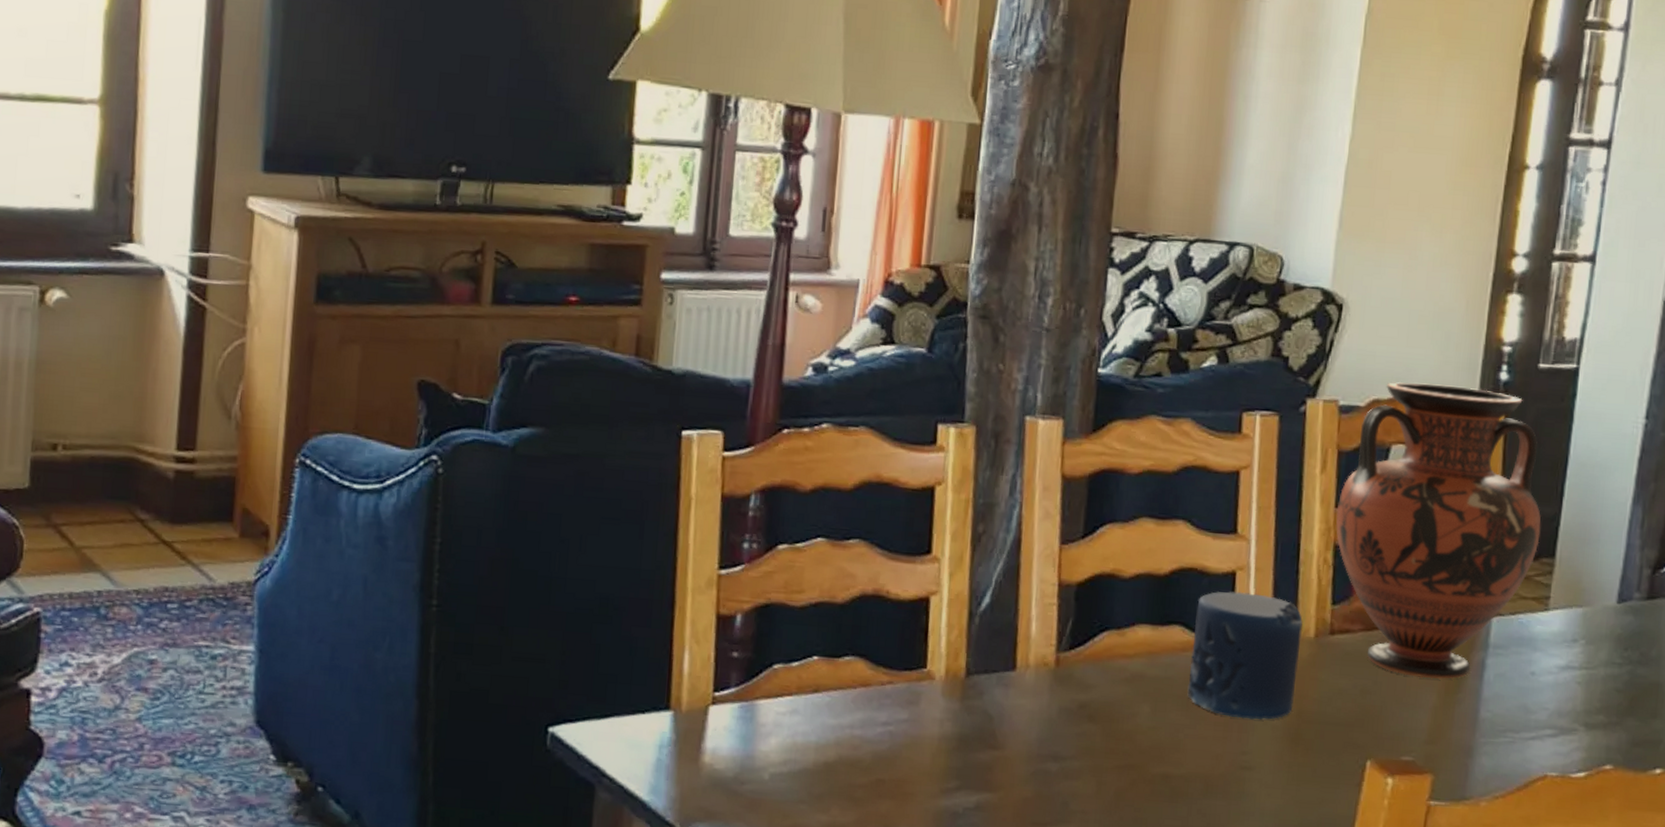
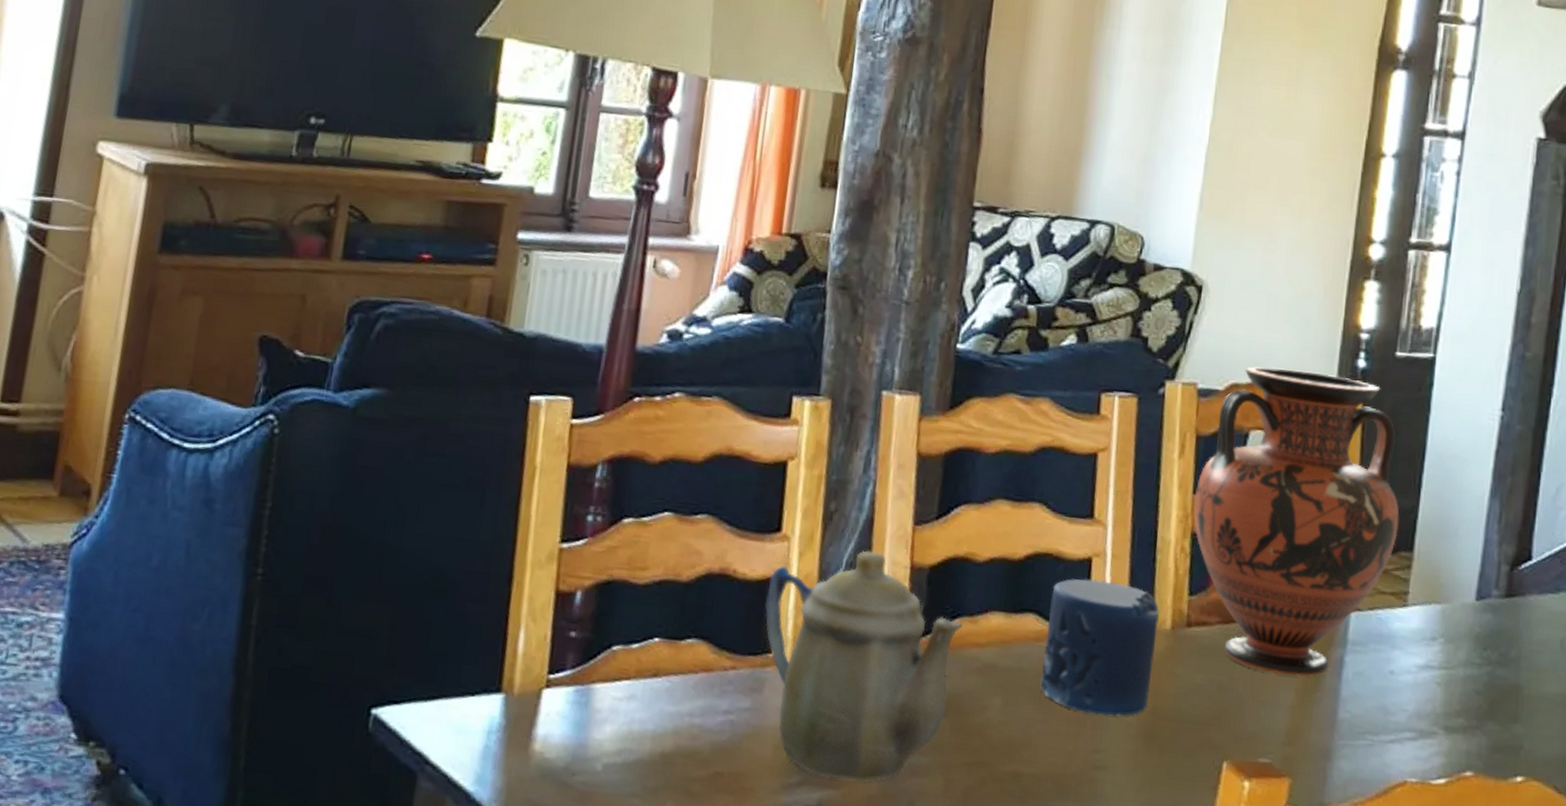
teapot: none [918,569,1110,786] -> present [765,550,963,782]

